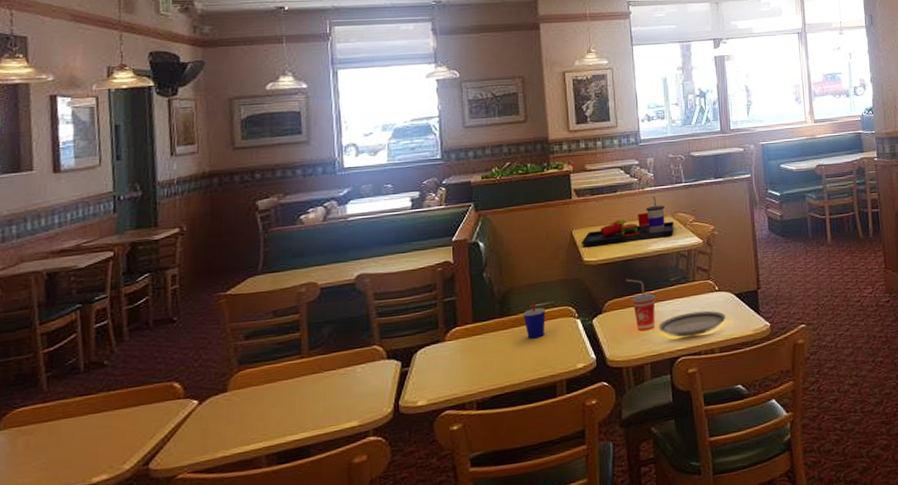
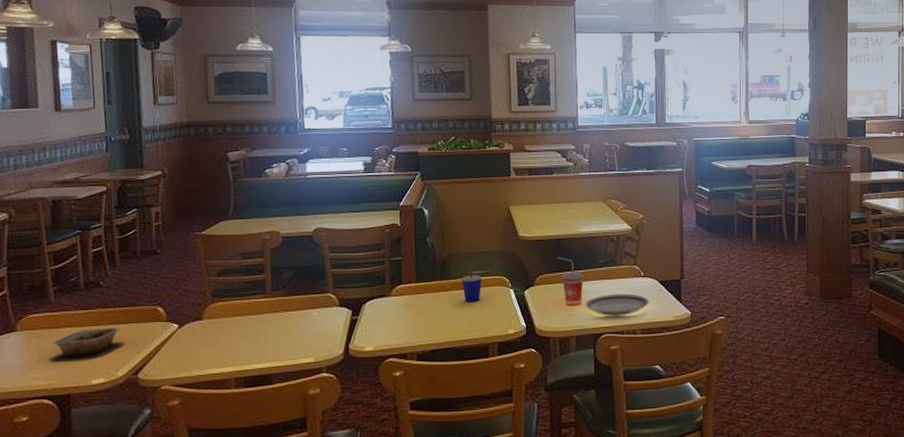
takeout container: none [37,411,134,462] -> present [48,327,125,362]
food tray: present [582,196,674,247] -> none [518,181,605,223]

